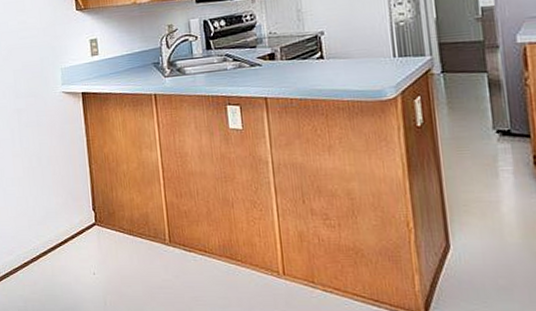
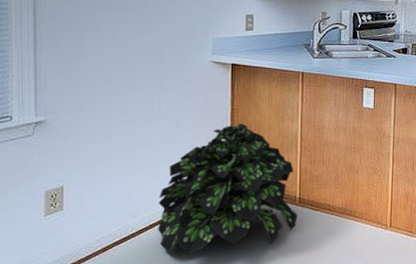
potted plant: none [29,154,170,297] -> present [158,123,298,256]

